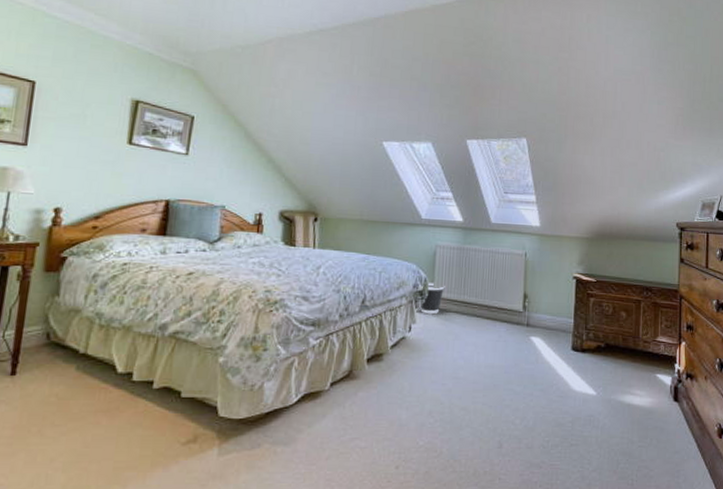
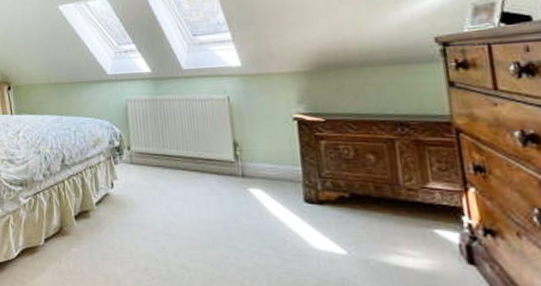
wastebasket: present [420,283,445,315] -> none [119,138,142,170]

